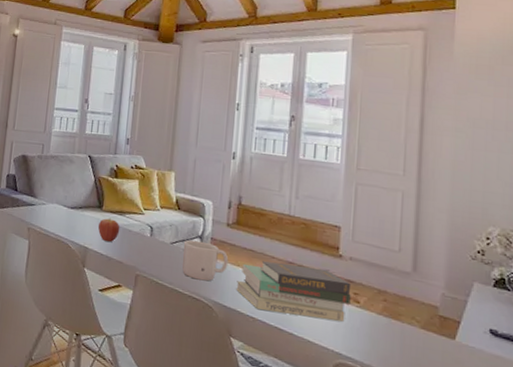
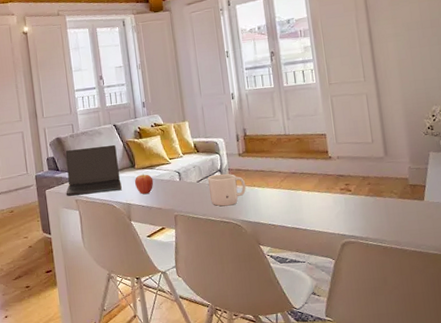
laptop: none [19,171,86,230] -> present [65,145,122,196]
books: present [236,261,351,322] -> none [256,171,345,218]

